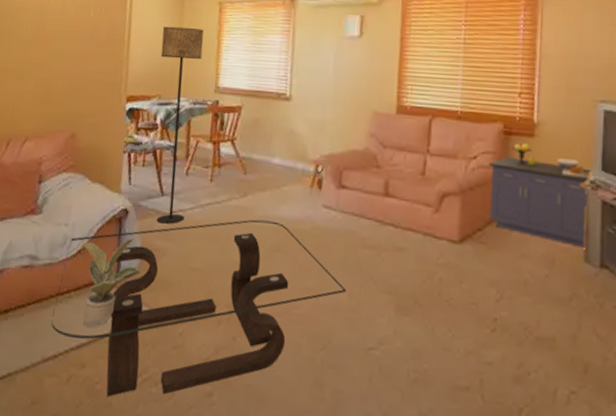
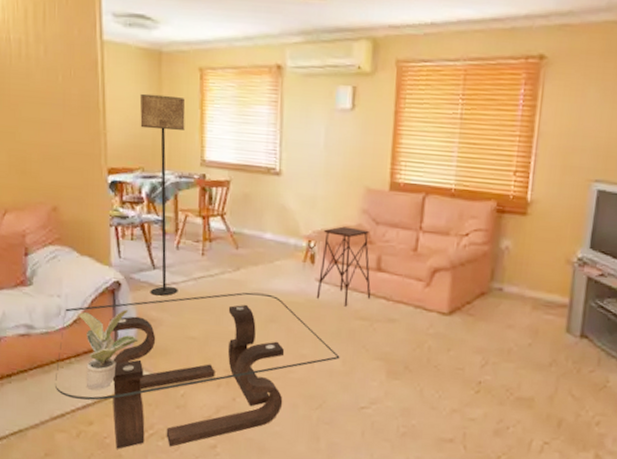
side table: none [323,150,379,235] -> present [316,226,371,307]
storage cabinet: present [488,143,591,248] -> none [479,221,579,320]

